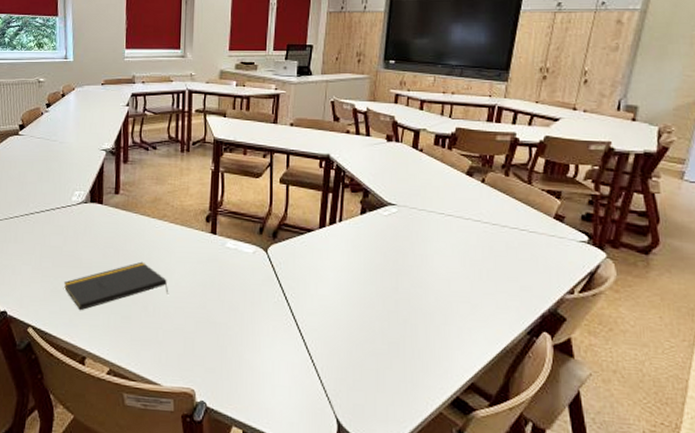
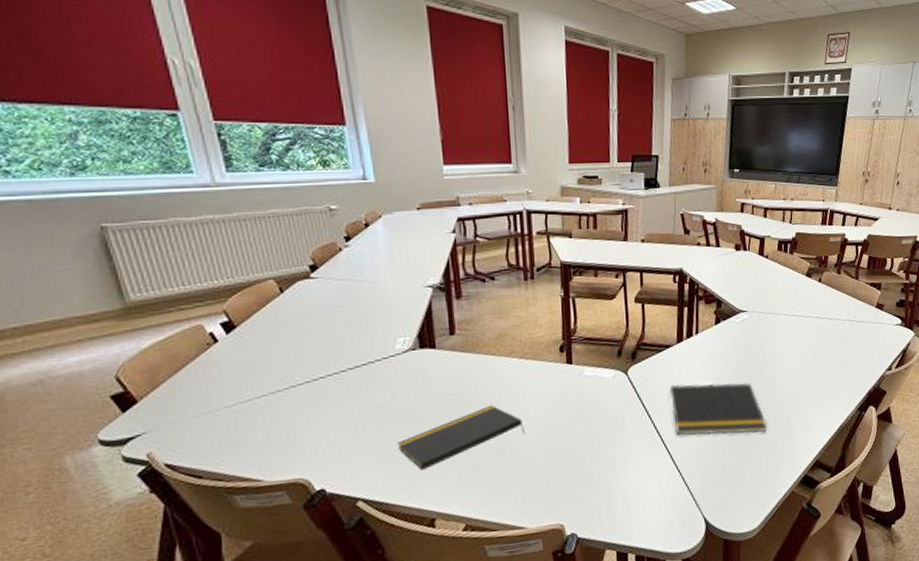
notepad: none [306,270,414,338] -> present [668,382,768,436]

